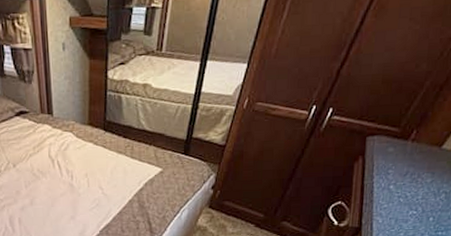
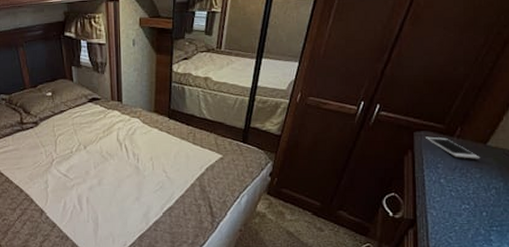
cell phone: none [379,141,434,164] -> present [426,136,480,159]

